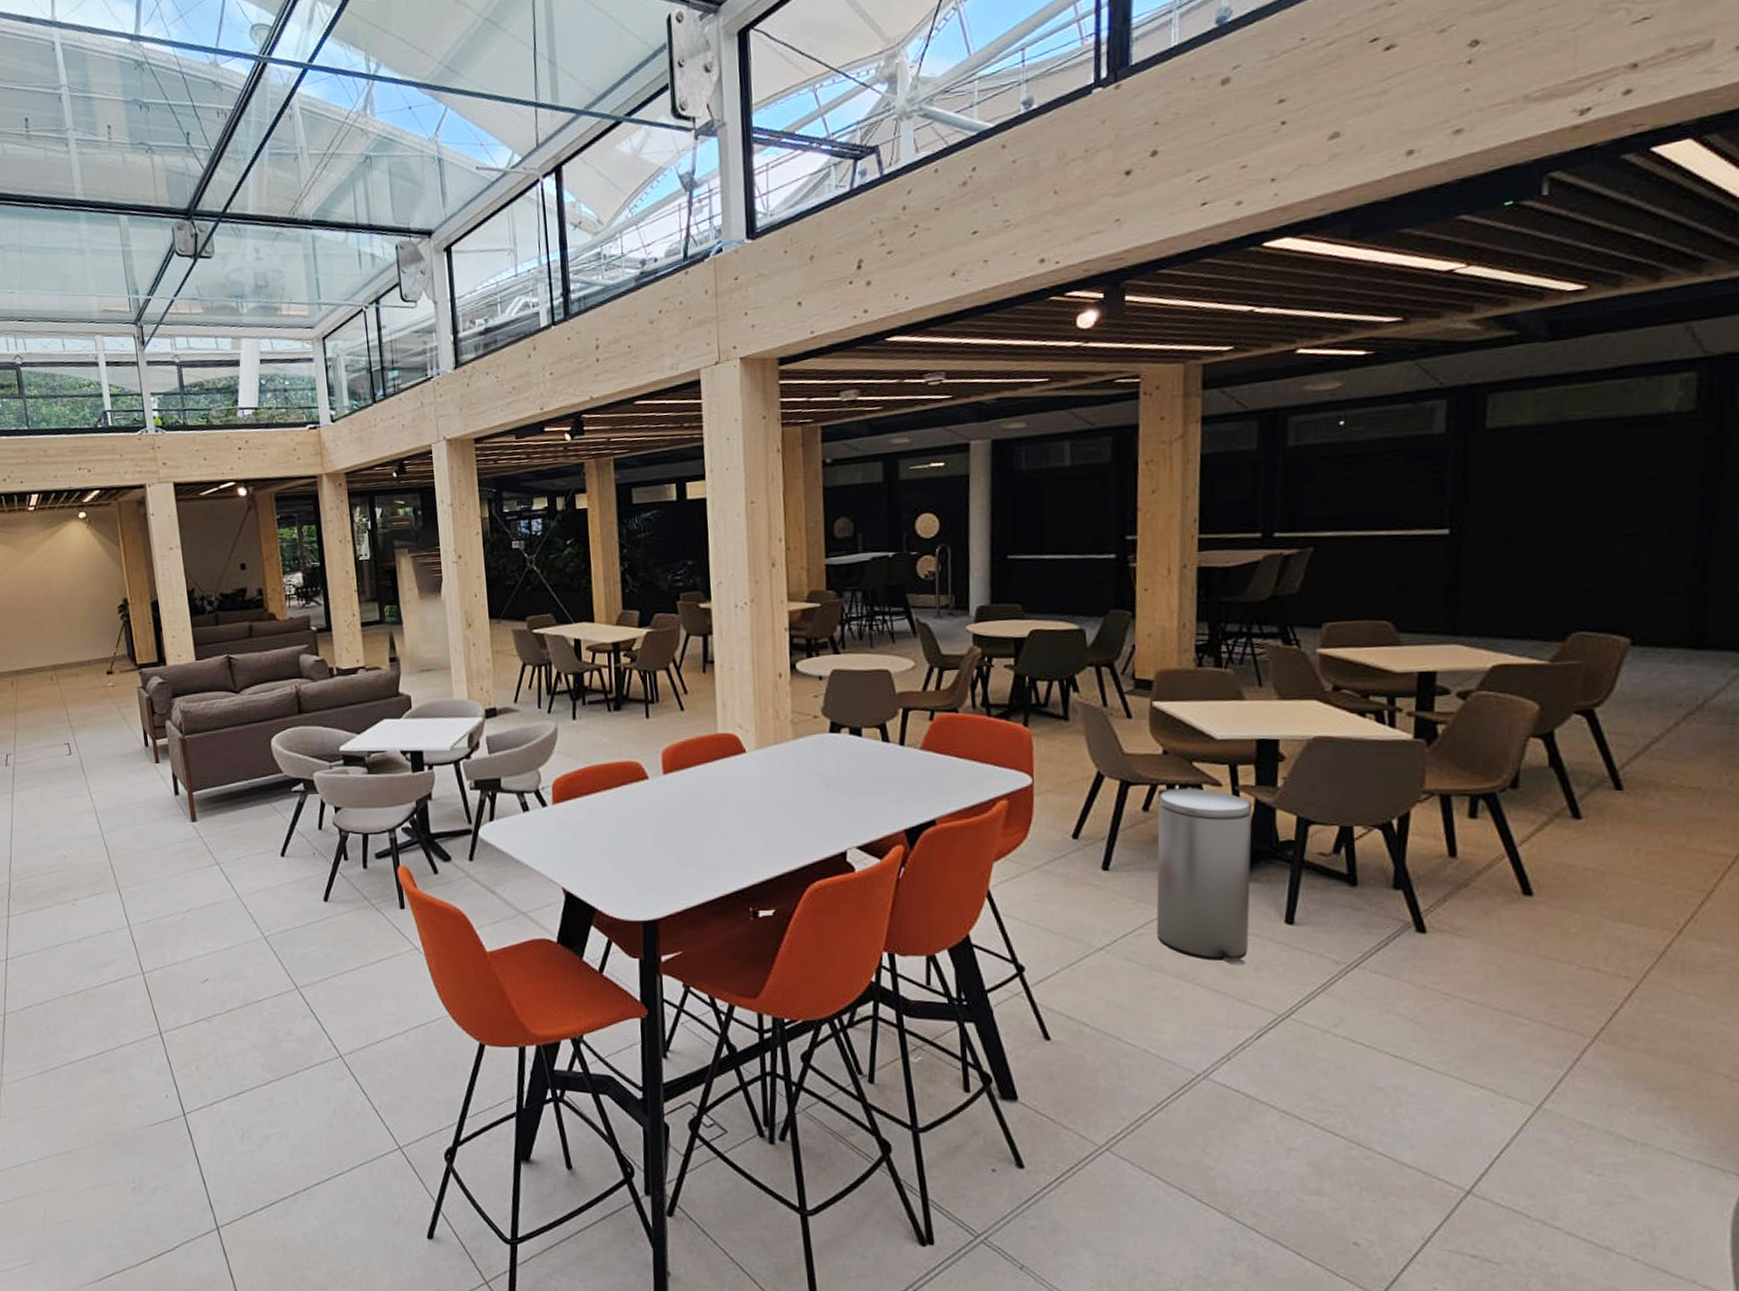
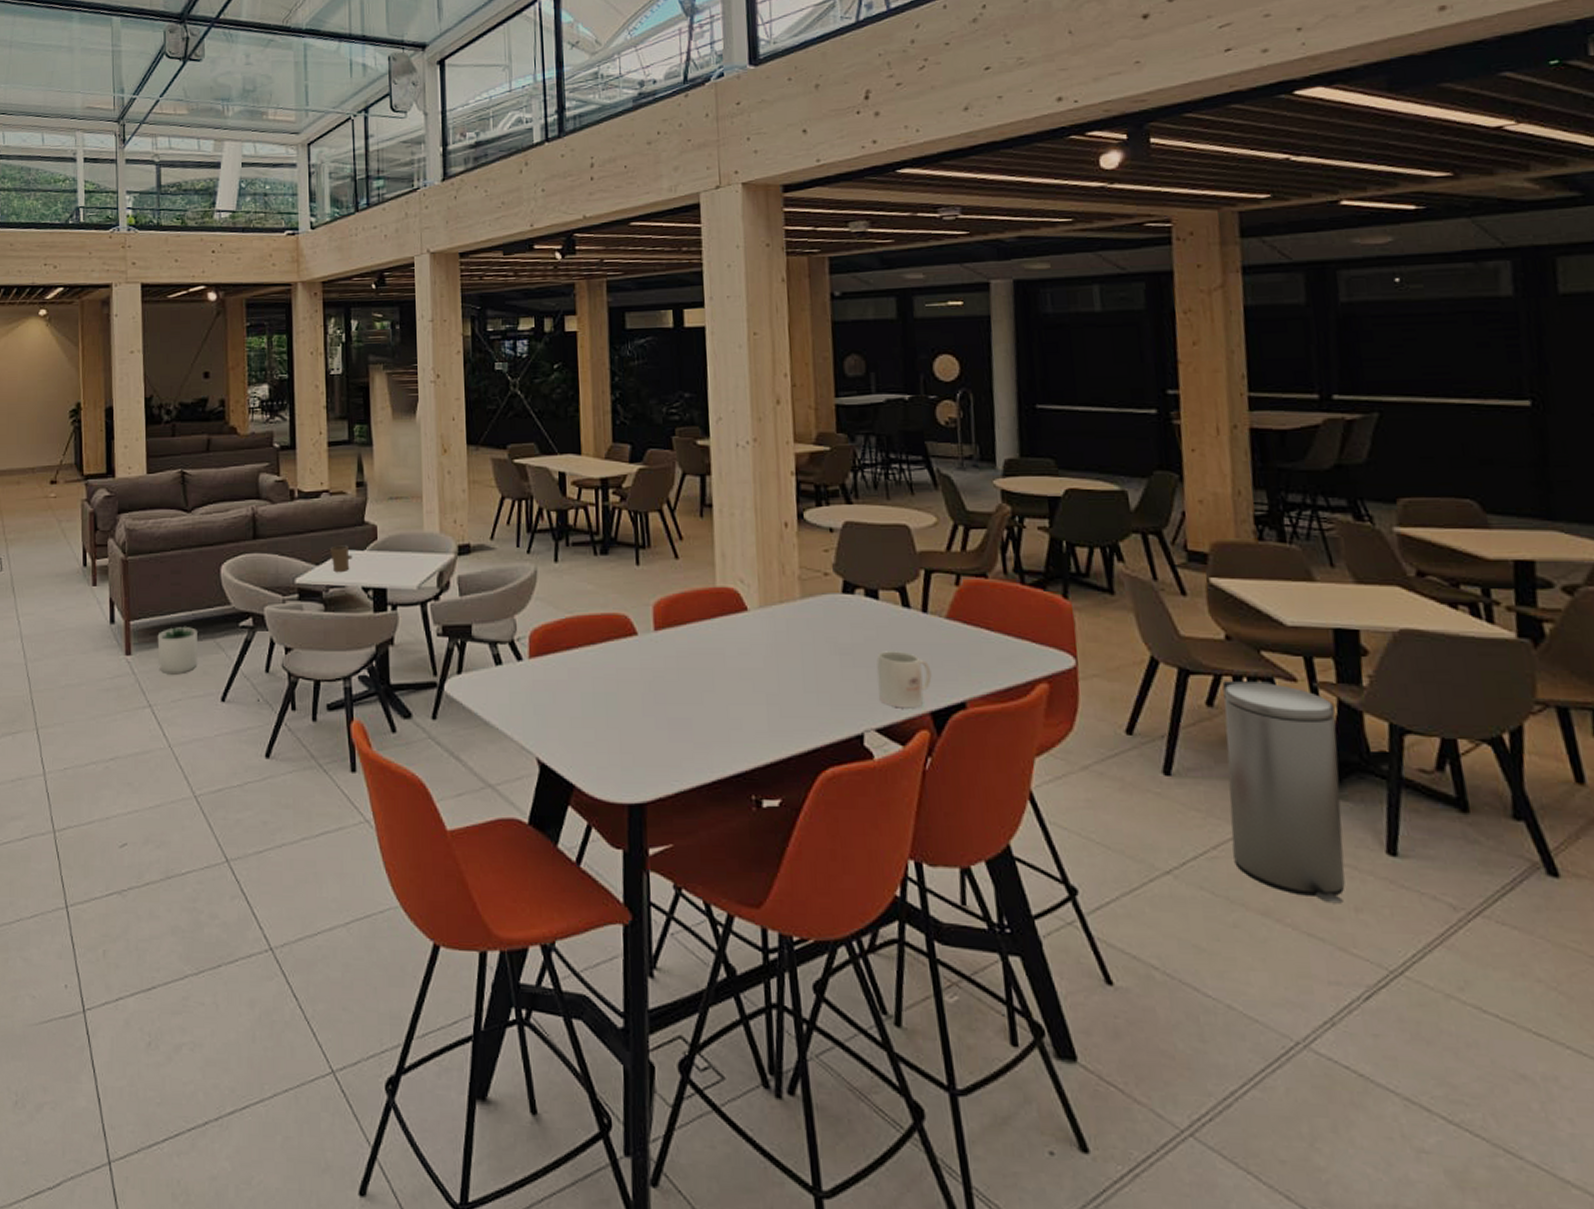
planter: none [218,794,257,836] -> present [157,627,198,675]
cup: none [369,715,390,740] -> present [330,545,353,573]
mug: none [858,779,907,828] -> present [876,651,932,709]

